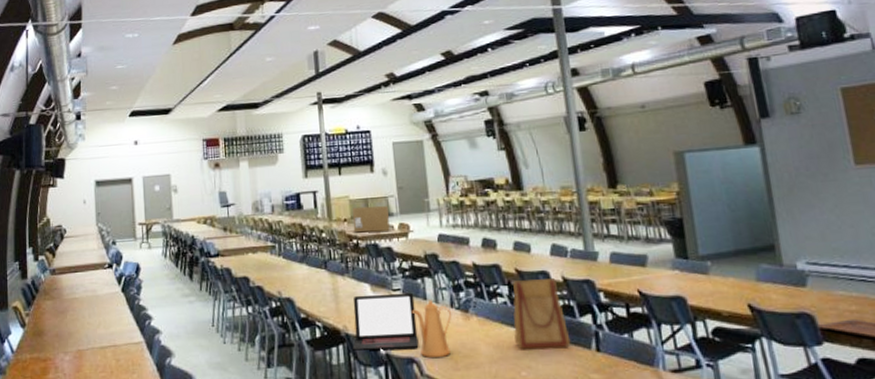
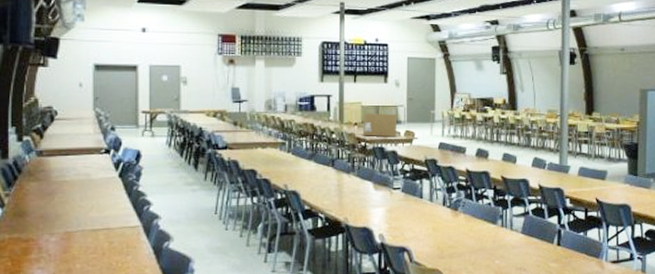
laptop: present [352,292,419,351] -> none [351,191,412,240]
coffee pot: present [411,300,452,359] -> none [408,198,443,248]
shopping bag: present [512,278,571,350] -> none [492,186,538,243]

